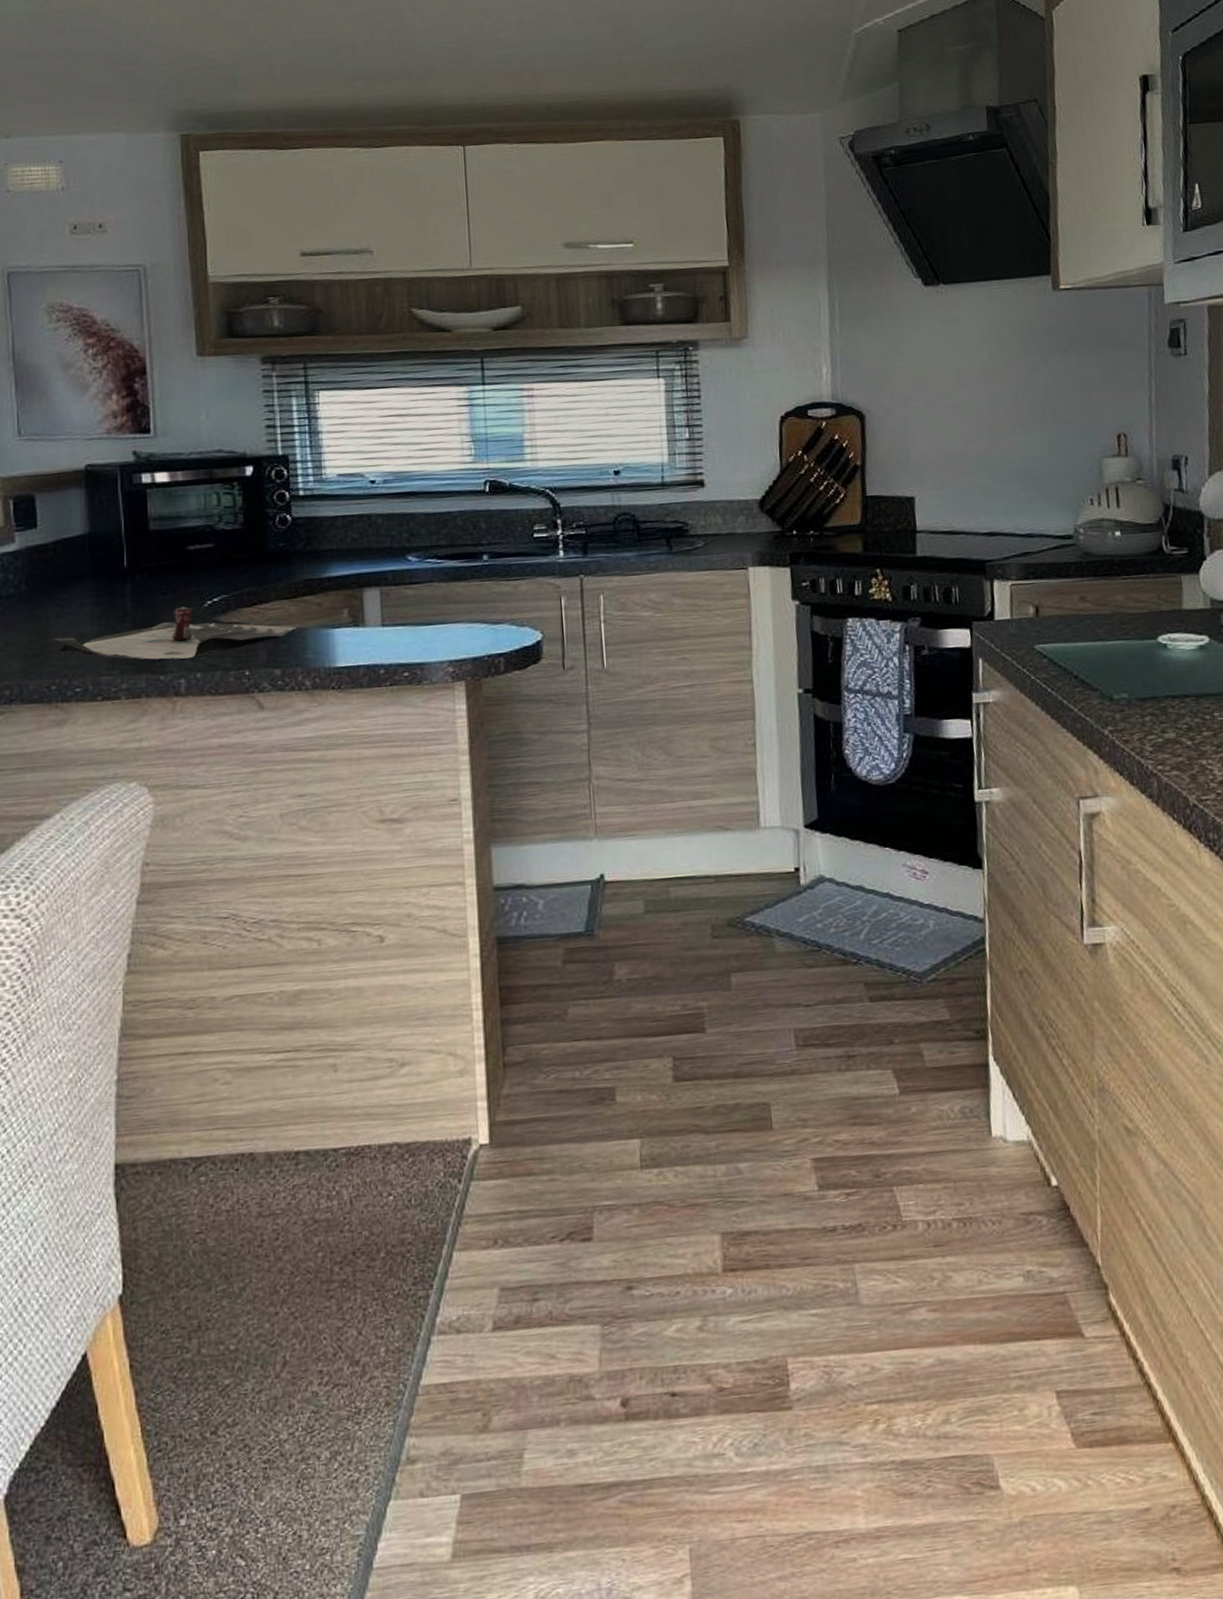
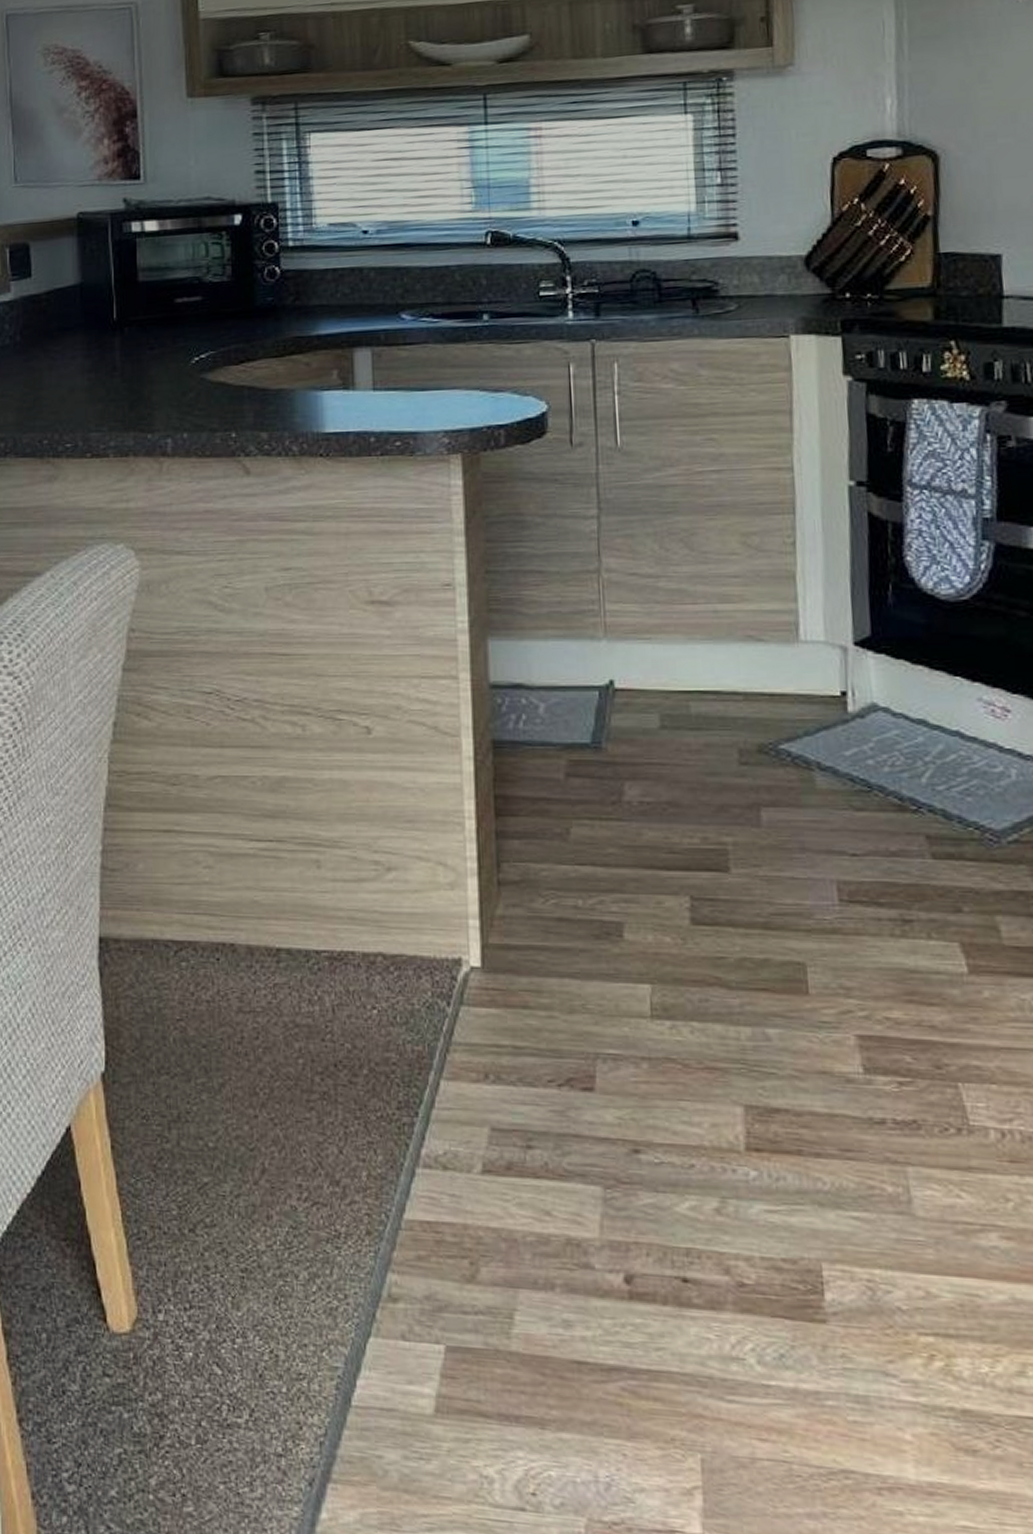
newspaper: present [51,606,297,660] -> none [44,362,284,418]

